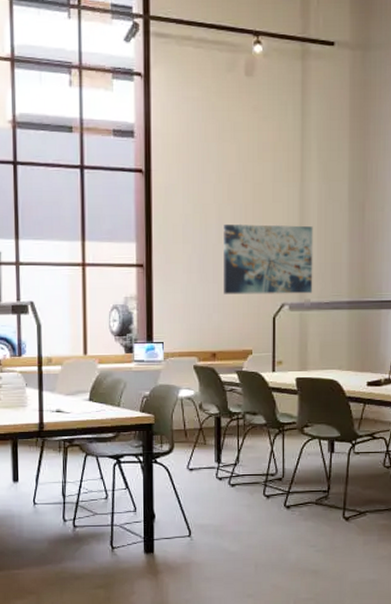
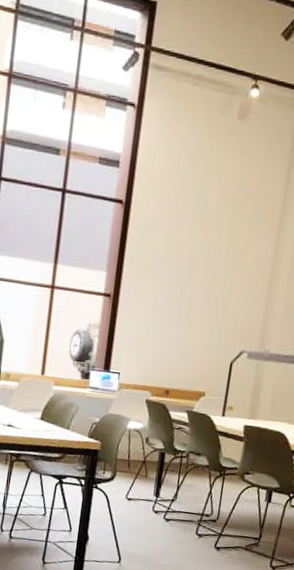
wall art: present [224,224,313,295] -> none [185,265,284,345]

